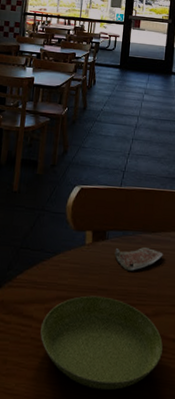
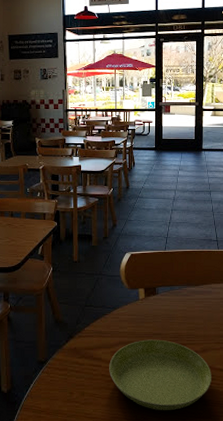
paper cup: present [114,247,163,271] -> none [165,299,206,318]

